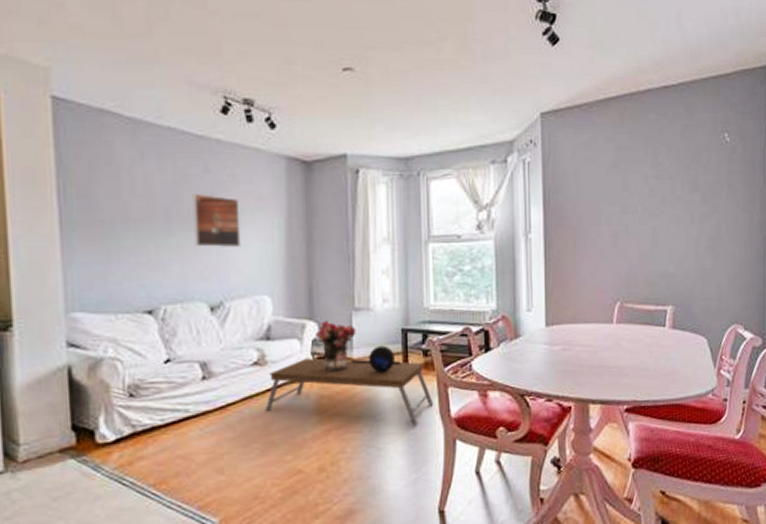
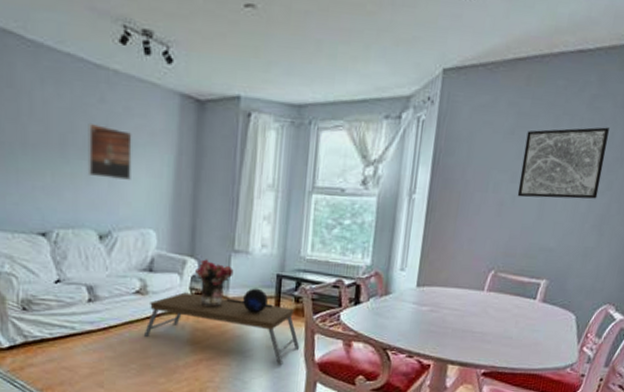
wall art: none [629,154,706,227] -> present [517,127,609,199]

